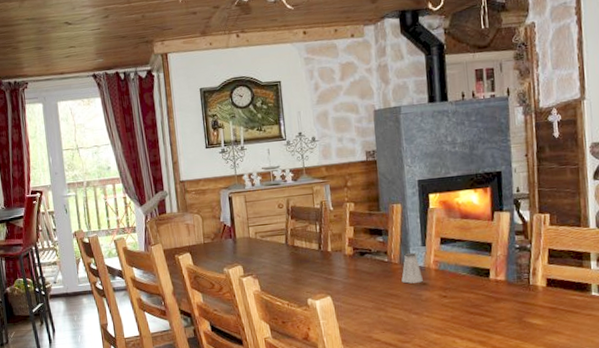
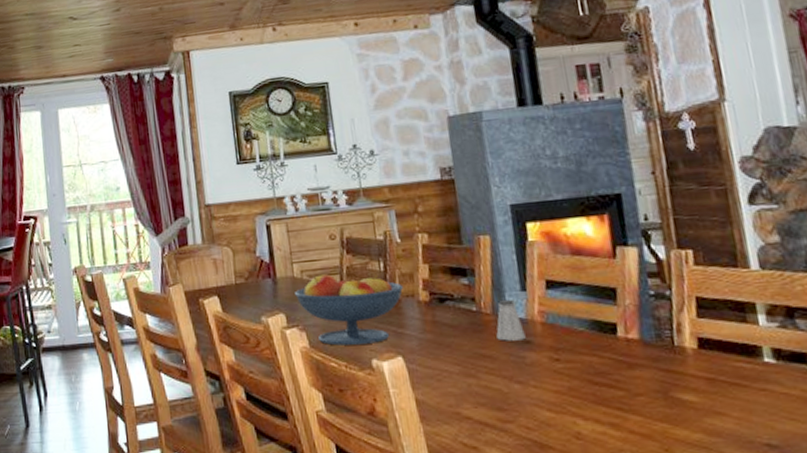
fruit bowl: none [250,235,334,289] -> present [295,274,404,346]

